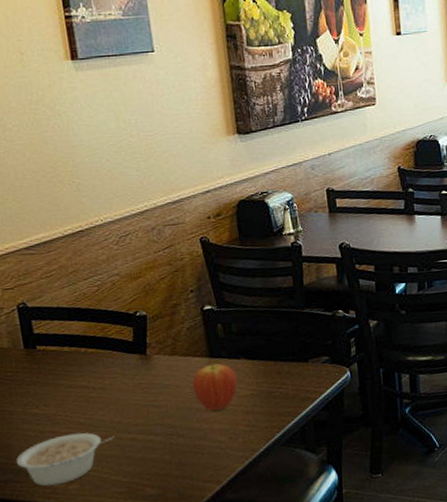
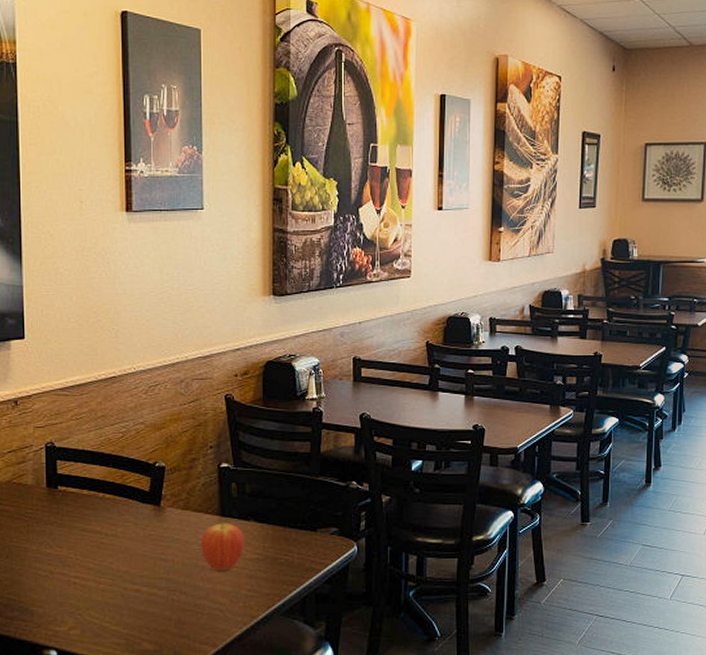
legume: present [16,433,115,486] -> none [24,578,120,628]

